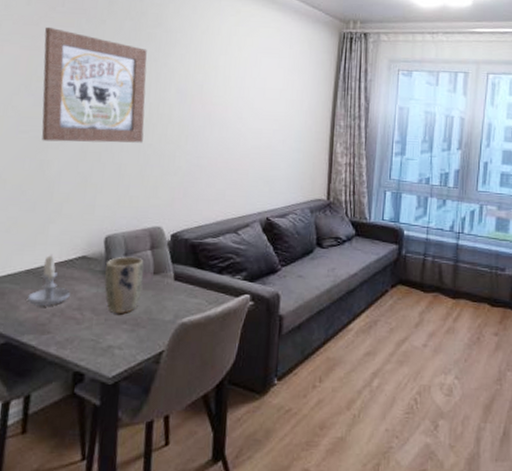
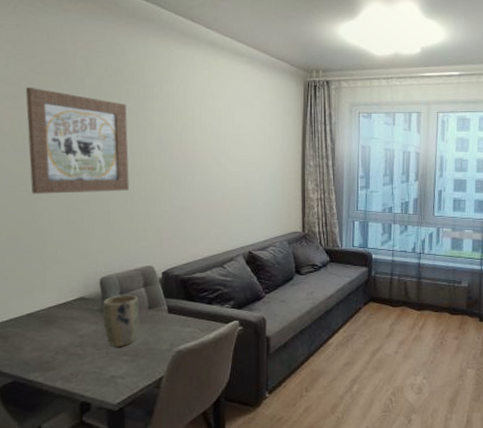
candle: present [26,254,70,306] -> none [30,298,71,345]

